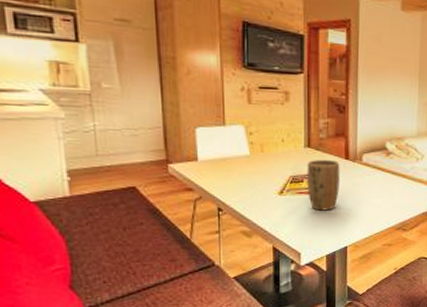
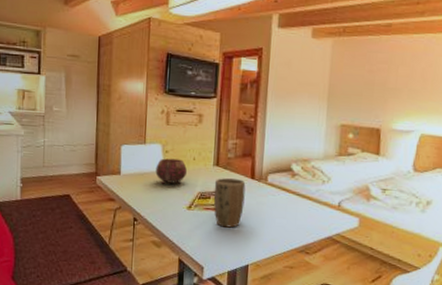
bowl: none [239,141,275,170] -> present [155,158,187,185]

